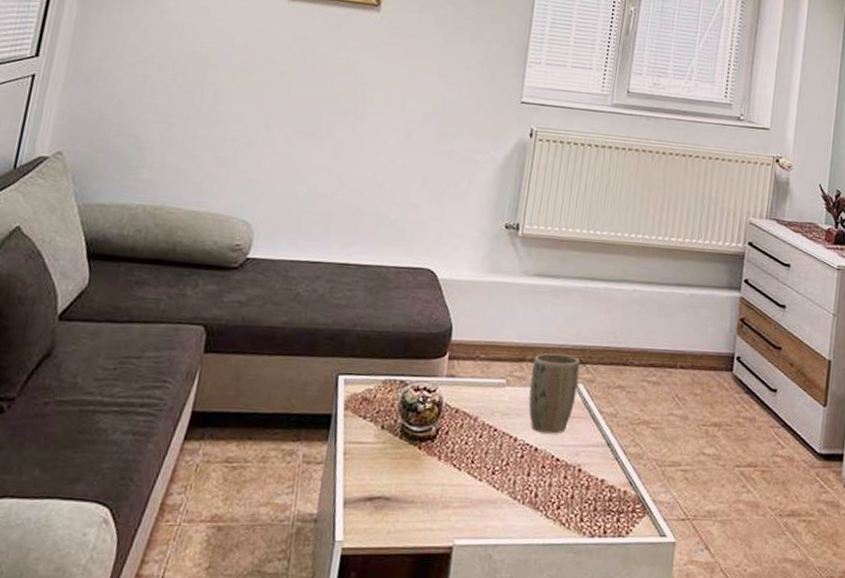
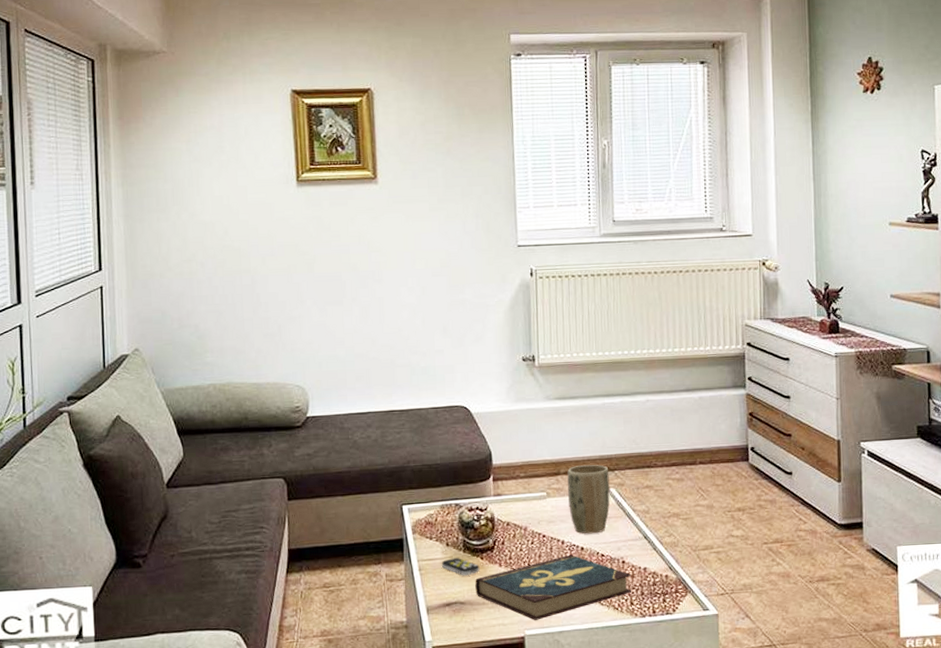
remote control: none [371,444,416,467] -> present [441,558,480,576]
book: none [405,455,586,528] -> present [475,555,631,620]

